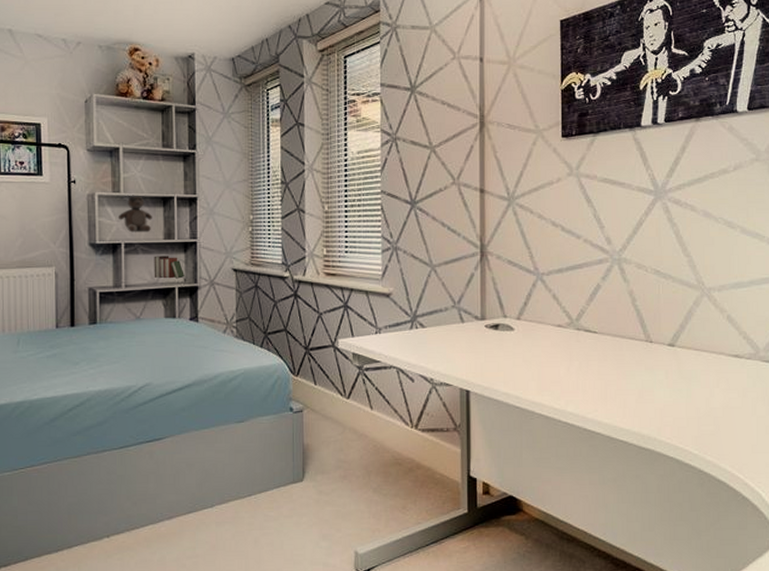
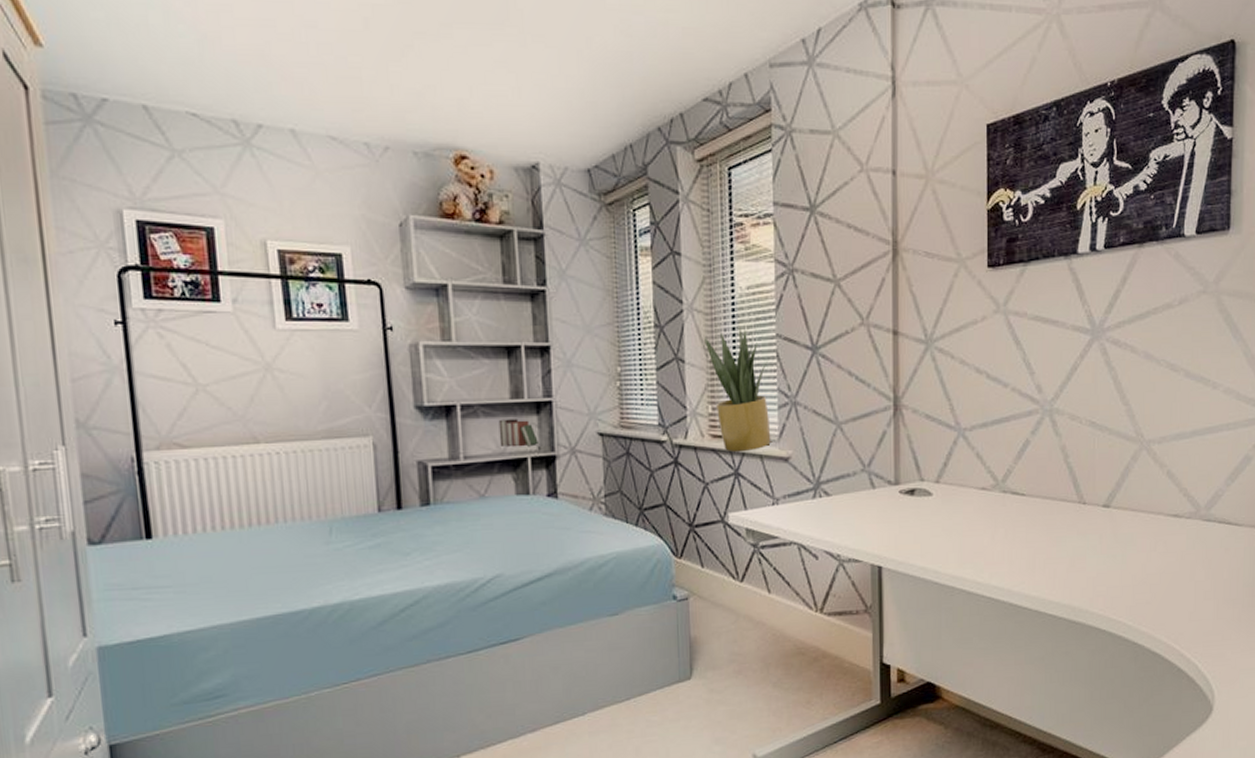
stuffed animal: present [118,195,152,233] -> none [450,344,494,391]
planter: none [320,184,375,288] -> present [703,327,771,453]

